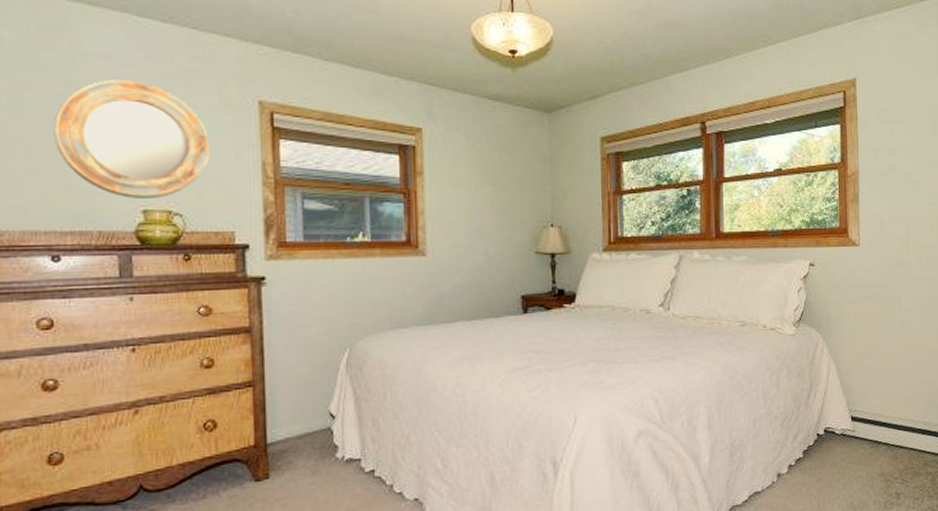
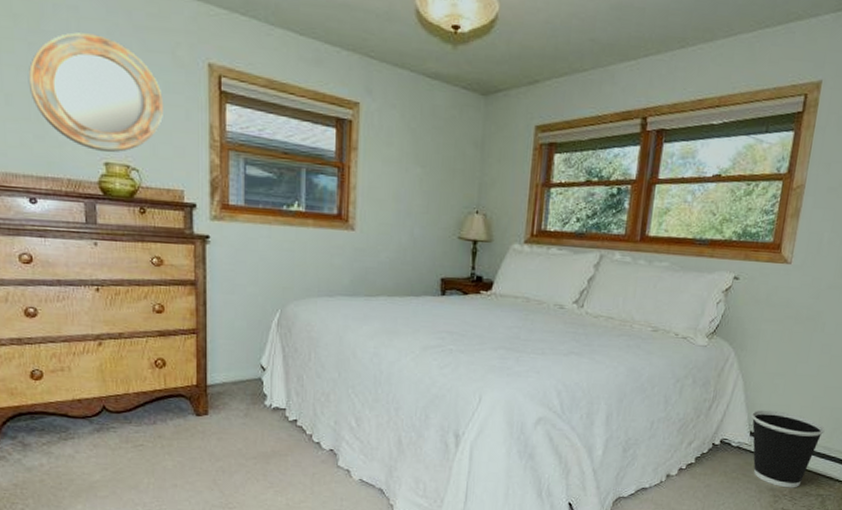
wastebasket: none [849,391,921,471] -> present [751,410,825,488]

